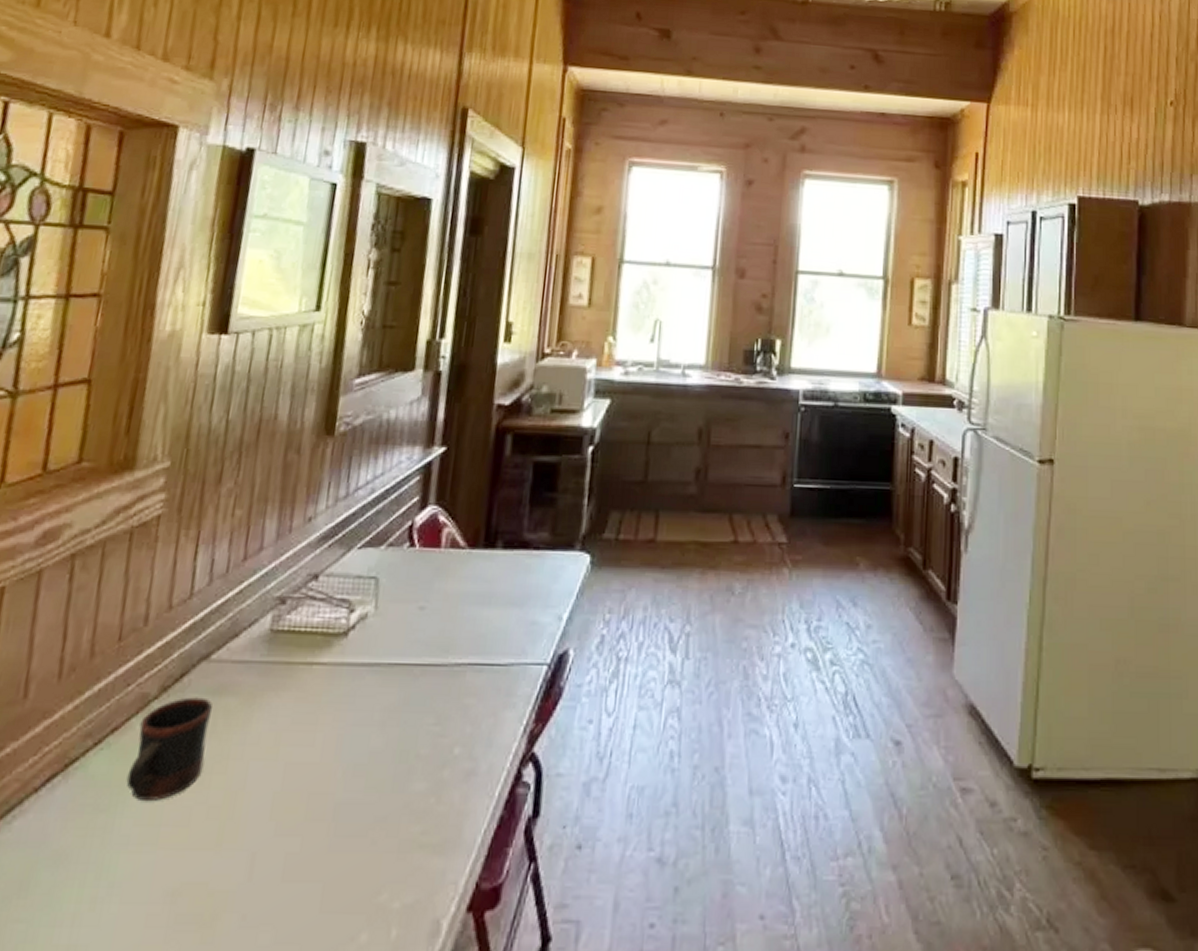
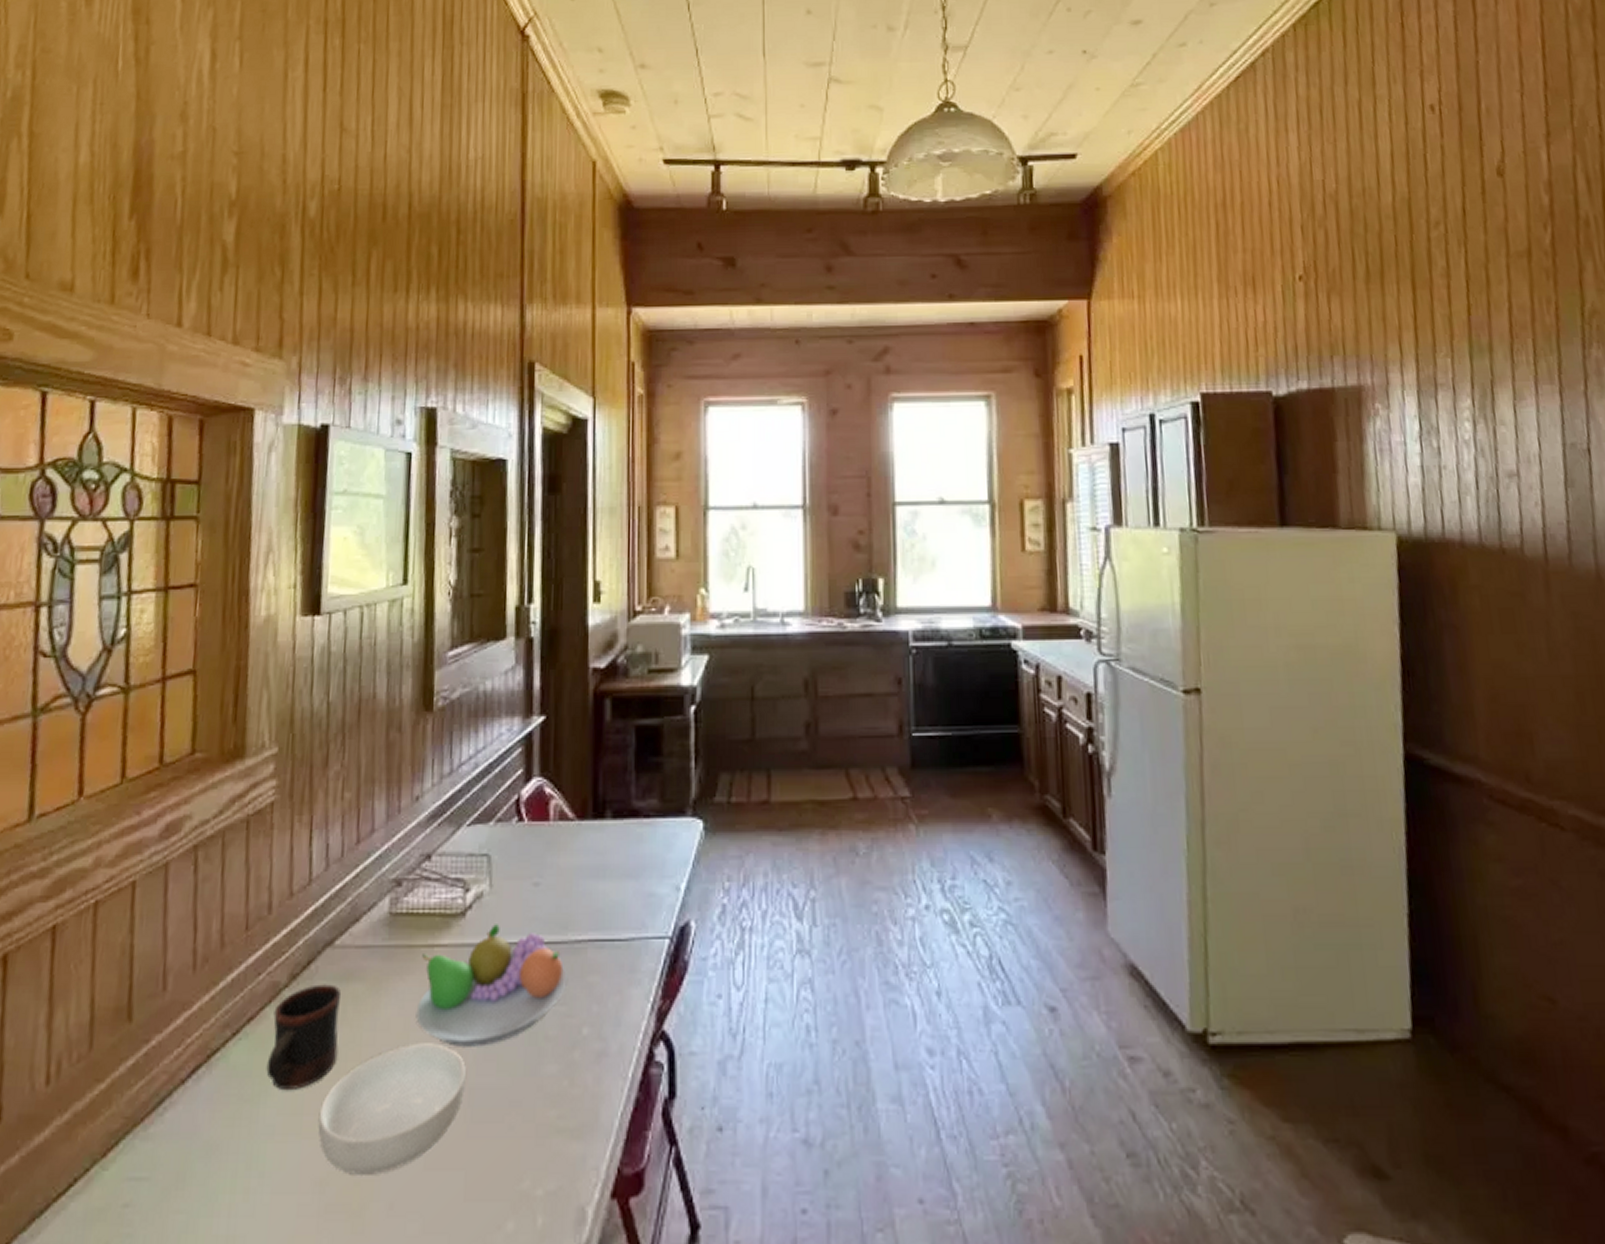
cereal bowl: none [175,758,334,888] -> present [318,1043,466,1177]
fruit bowl: none [287,645,444,763] -> present [416,924,567,1047]

